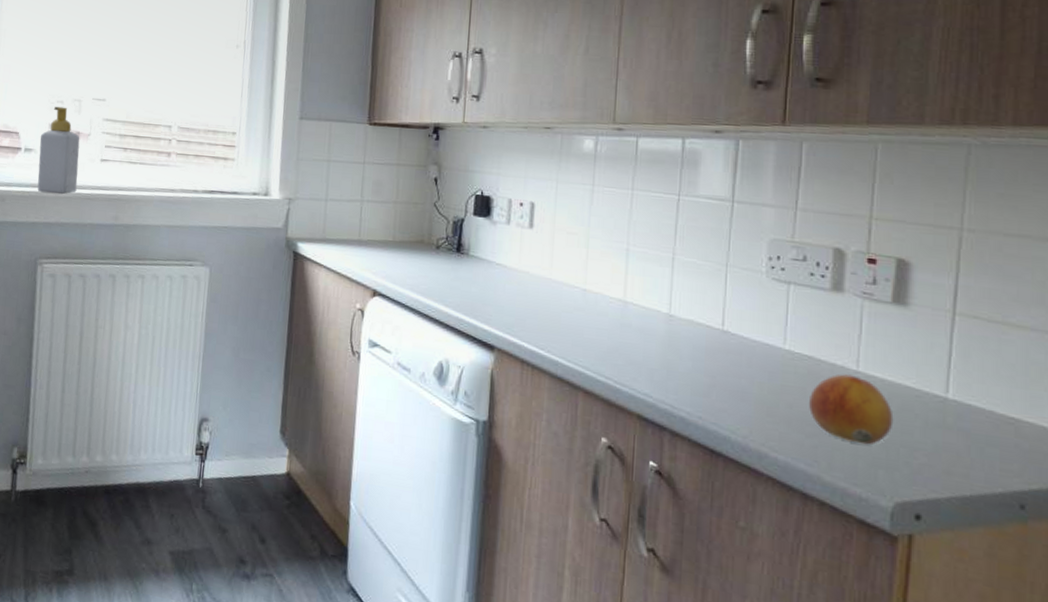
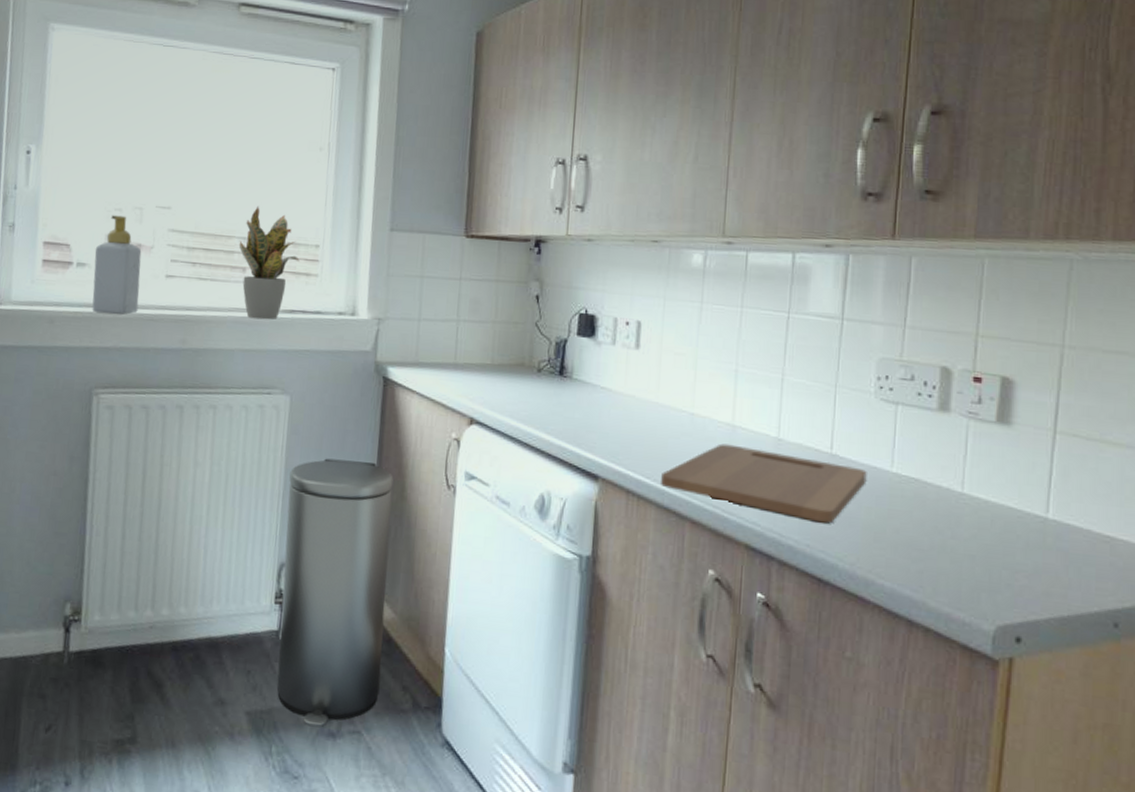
potted plant: none [164,97,218,200] -> present [239,205,300,320]
pedal bin: none [197,324,303,569] -> present [276,458,394,727]
cutting board: none [554,318,759,397] -> present [661,443,867,523]
fruit: present [809,374,894,445] -> none [915,496,997,568]

